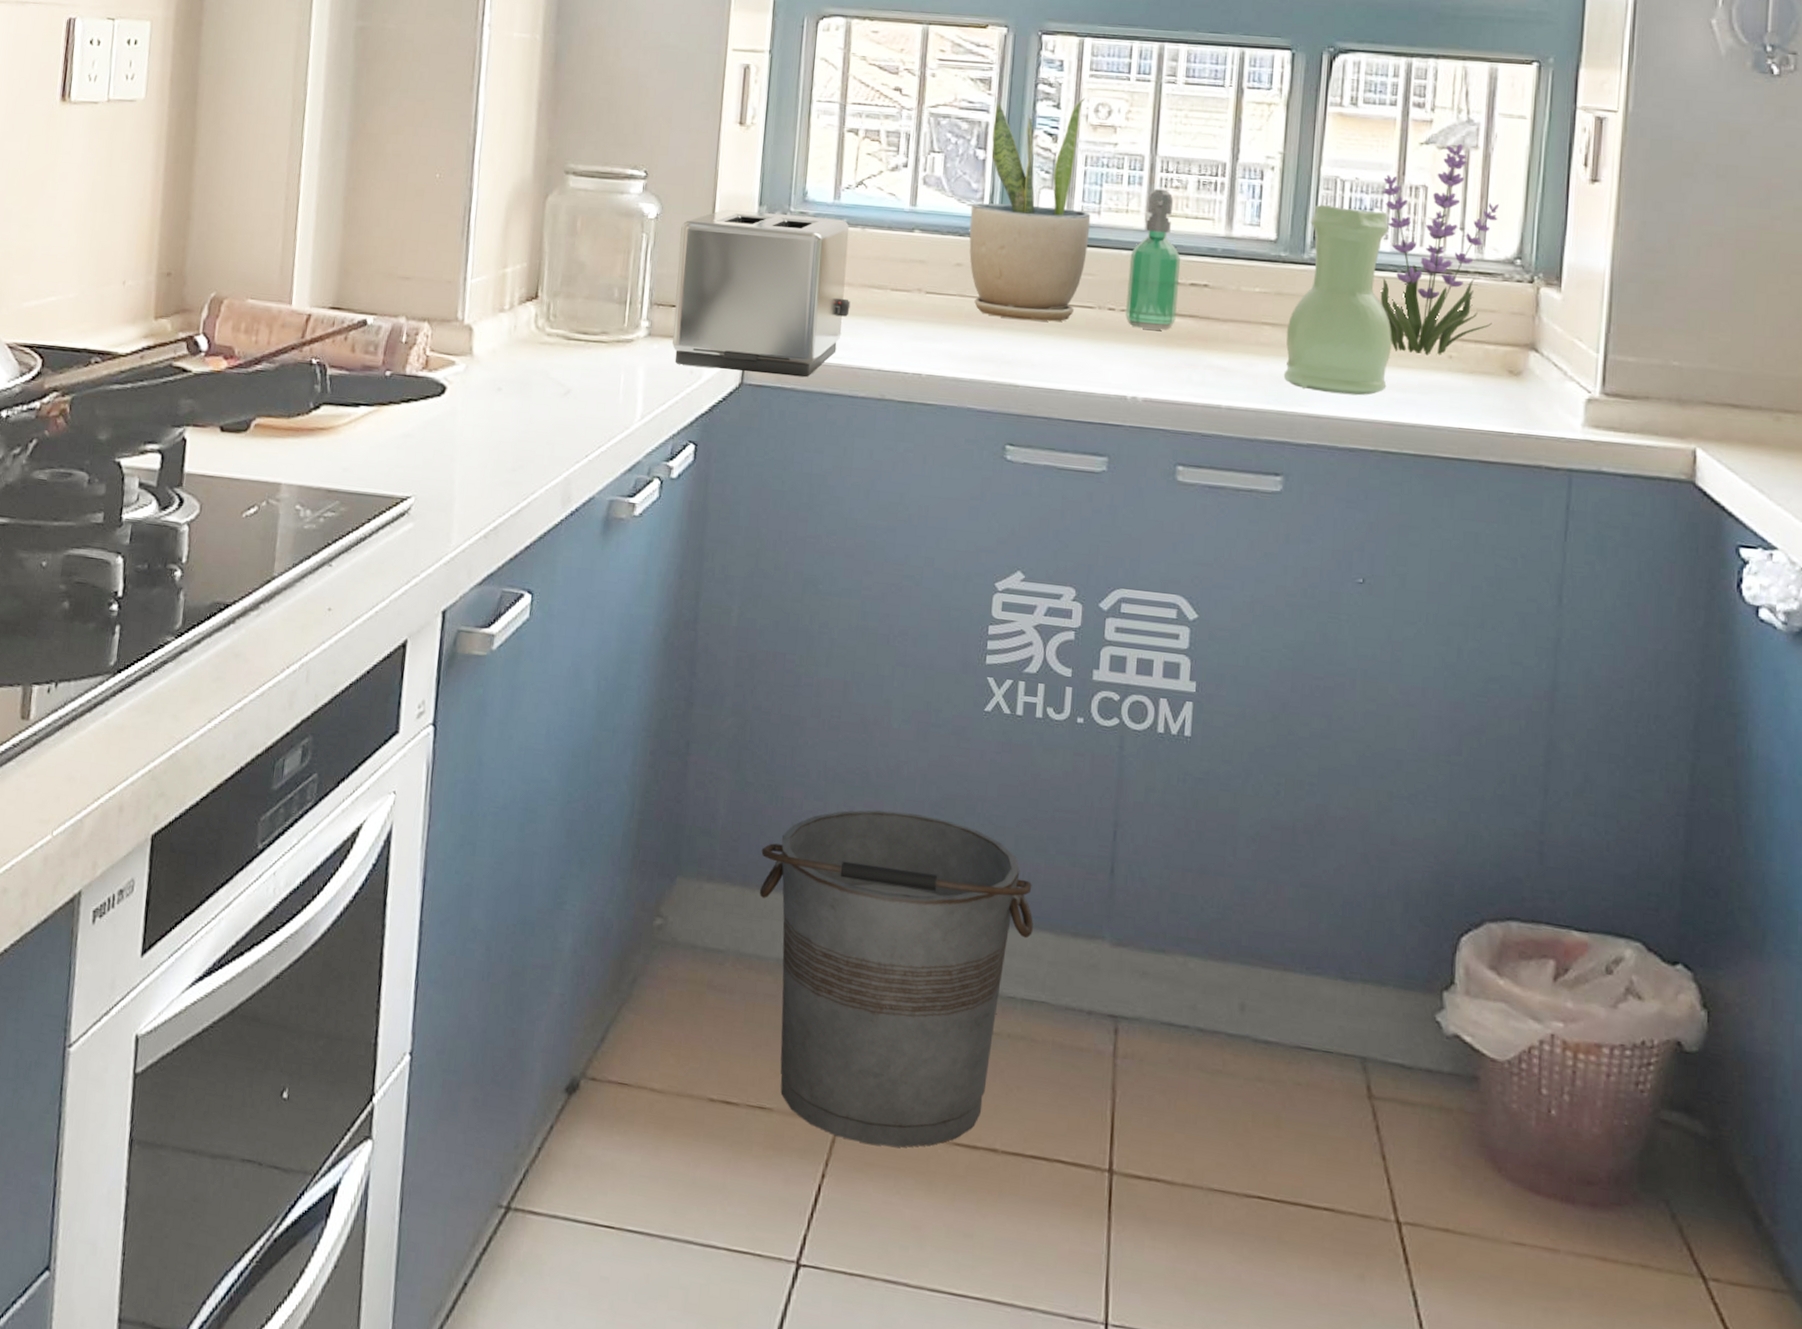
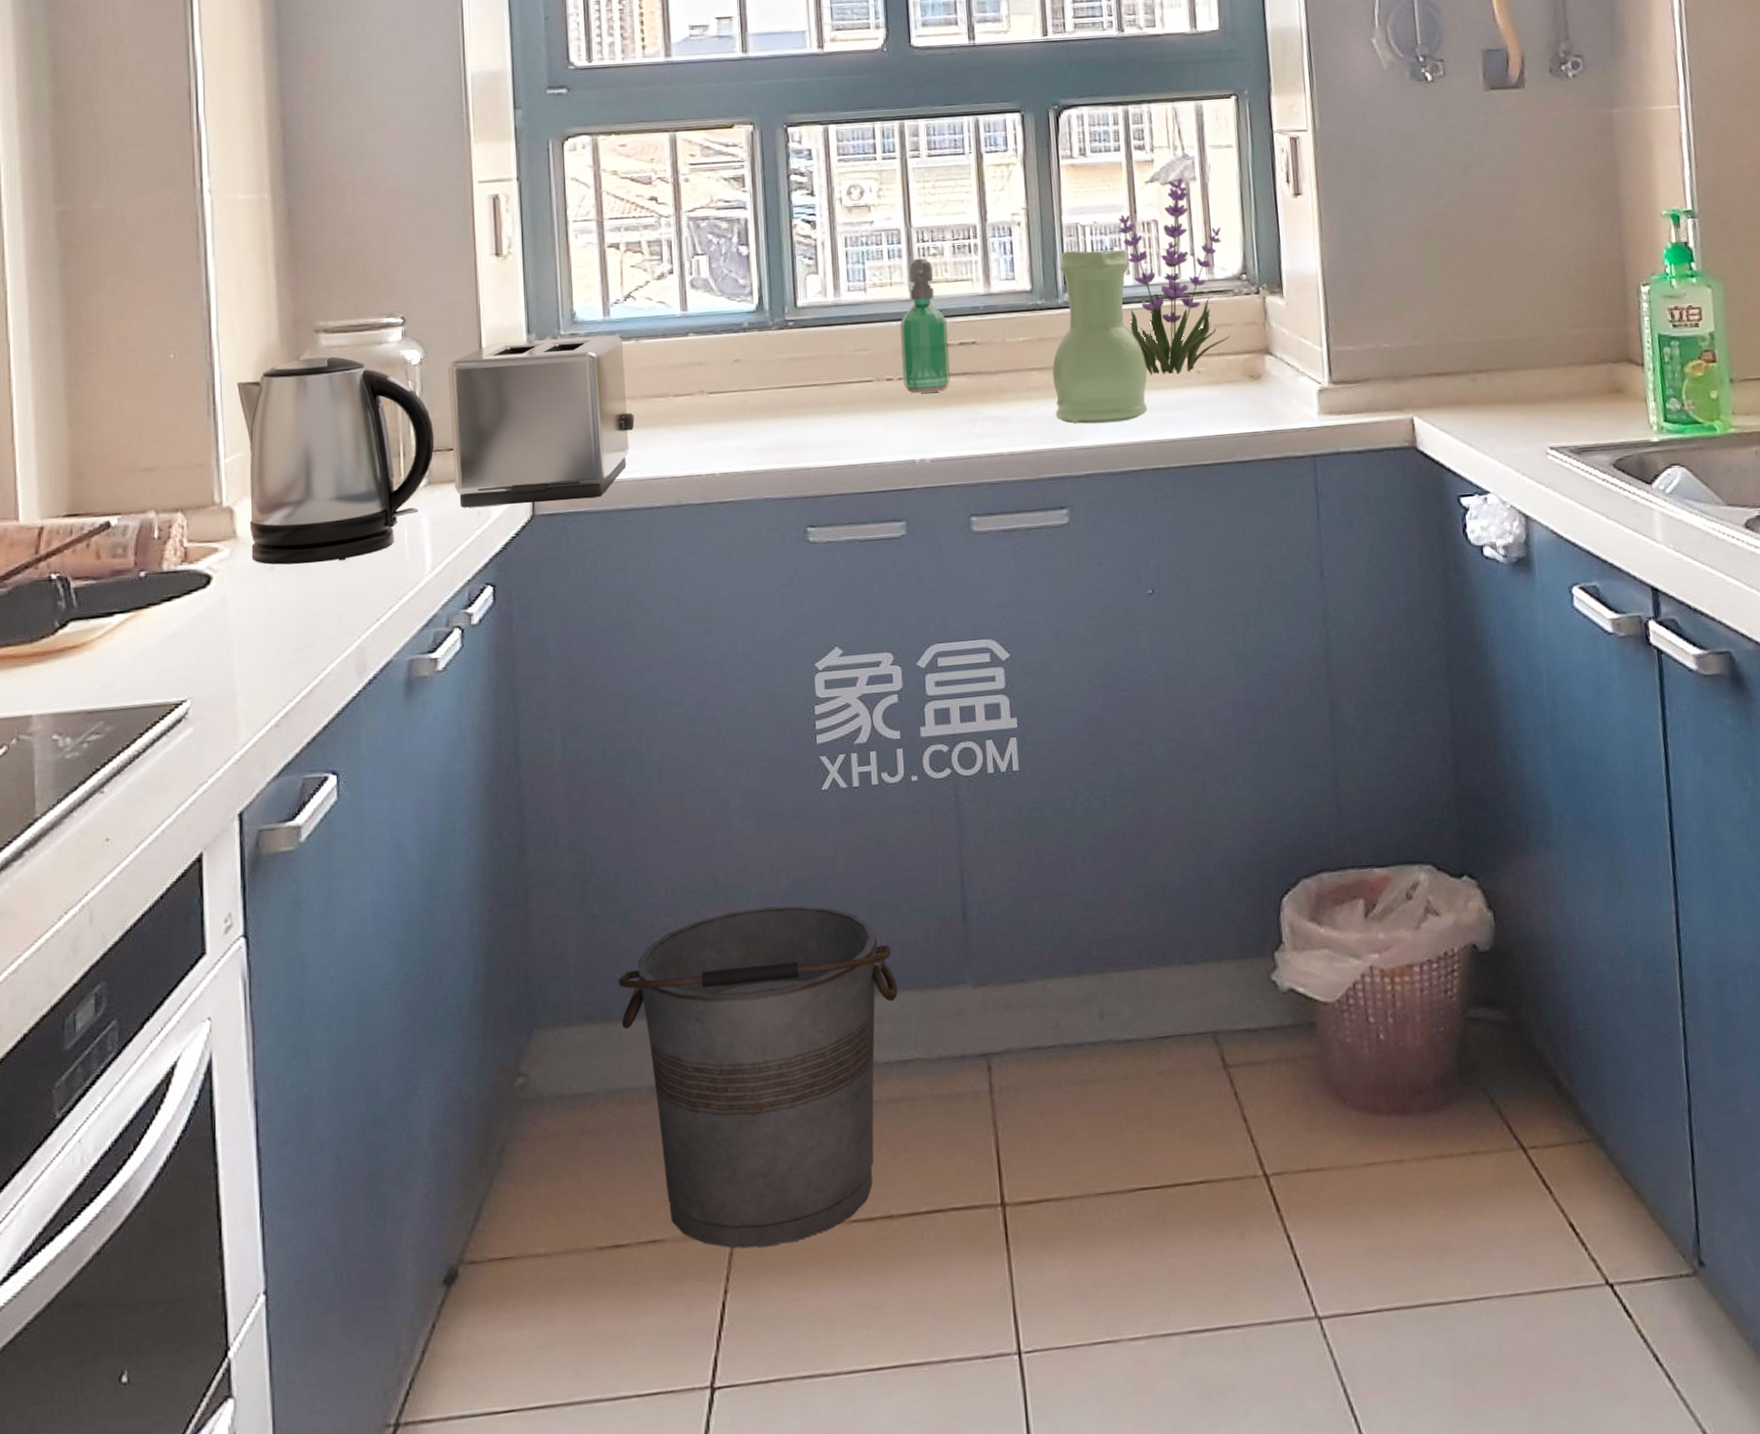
kettle: none [483,196,660,395] -> present [237,356,435,565]
potted plant: present [969,98,1091,322] -> none [741,182,859,406]

